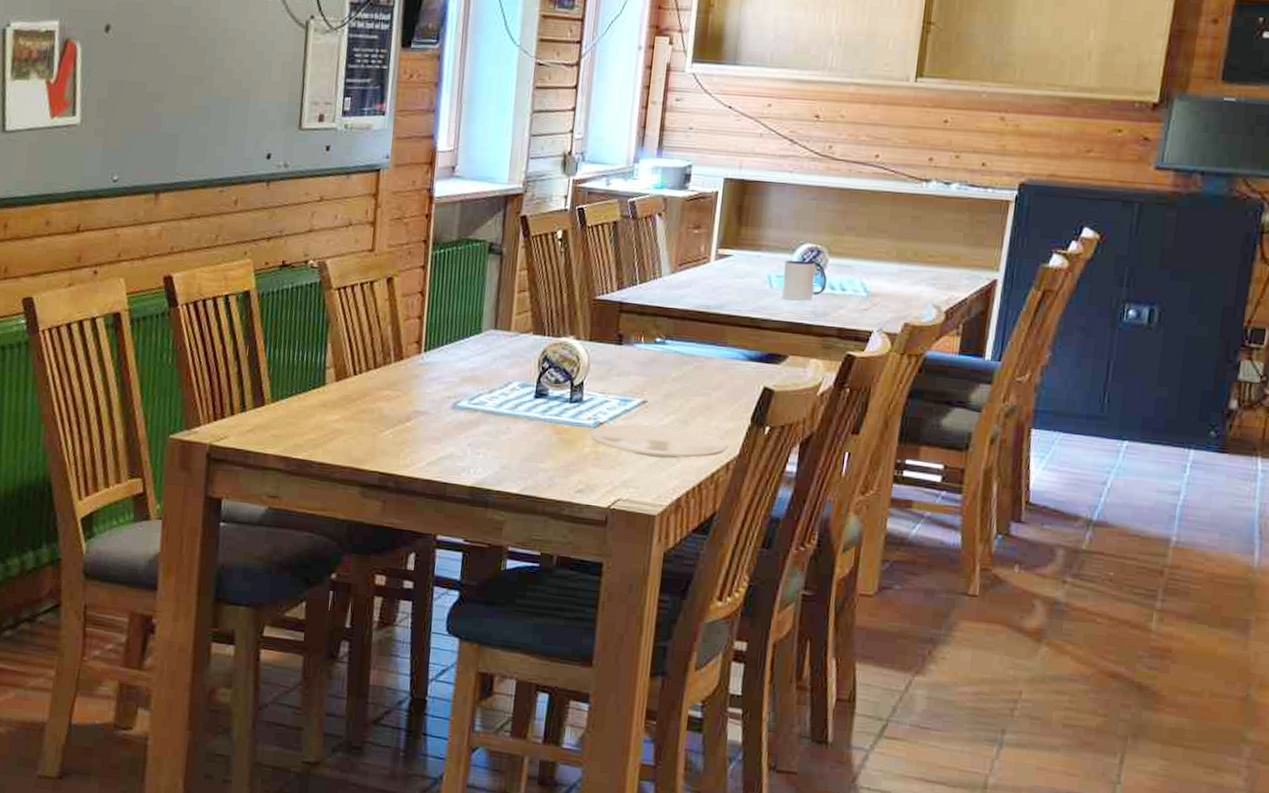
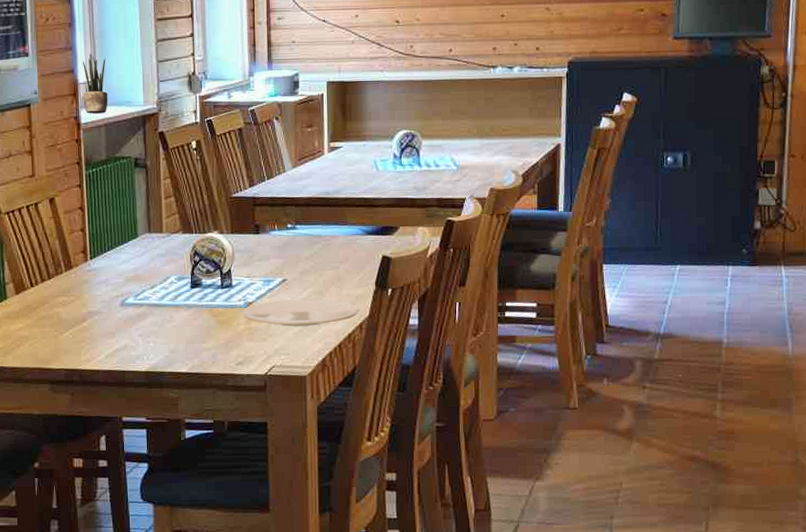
potted plant: none [439,118,472,188] -> present [83,53,108,114]
mug: present [781,260,827,301] -> none [386,145,423,179]

